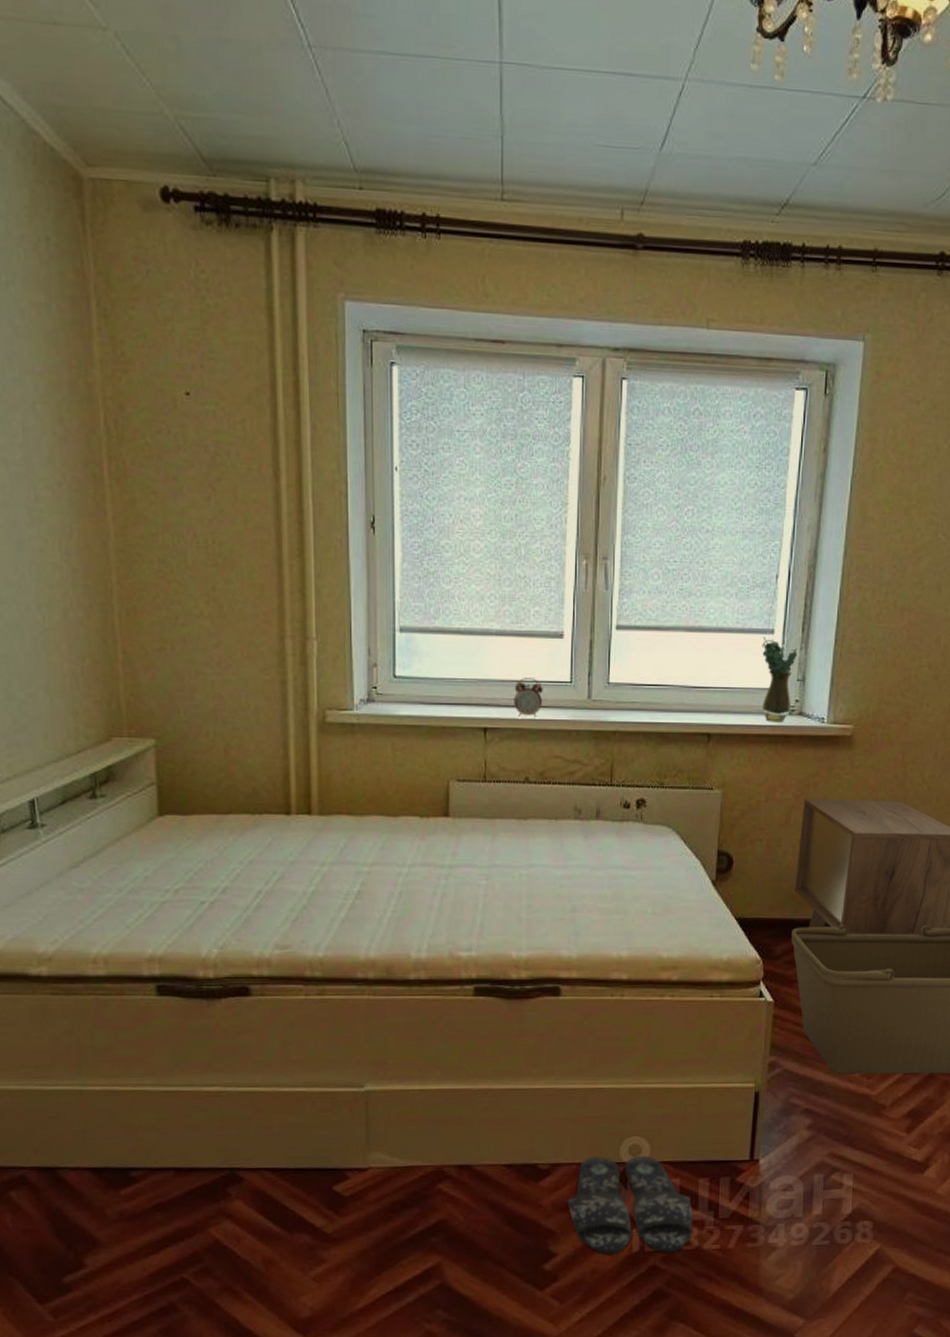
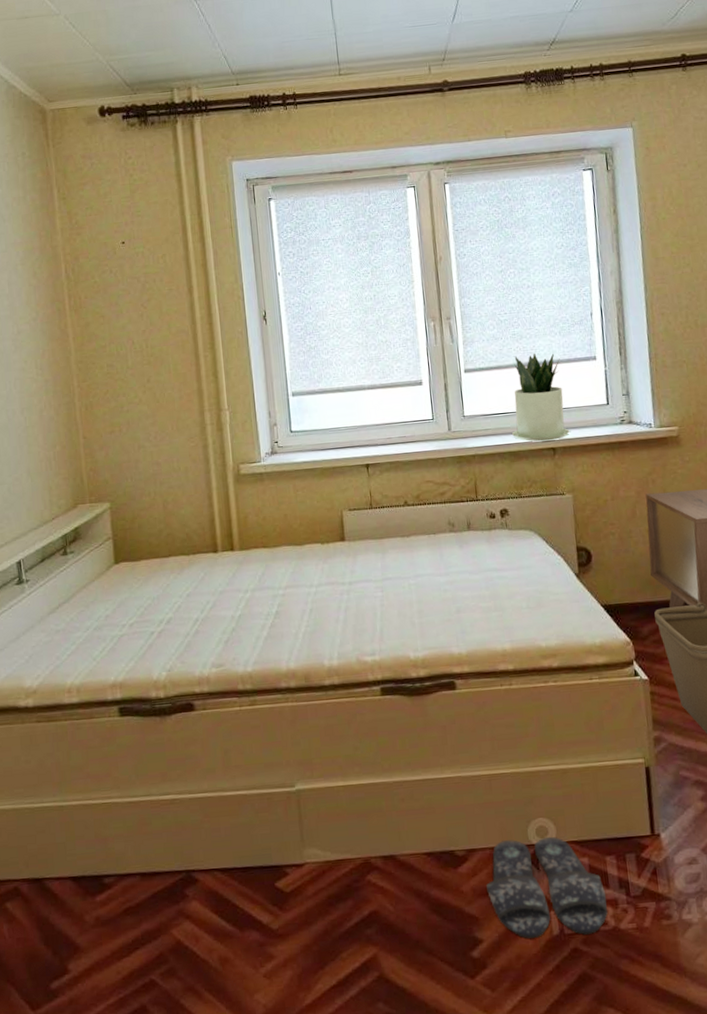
alarm clock: present [514,678,543,718] -> none [387,419,412,453]
planter: none [662,615,732,724] -> present [511,352,570,442]
vase: present [762,637,798,724] -> none [587,364,621,433]

